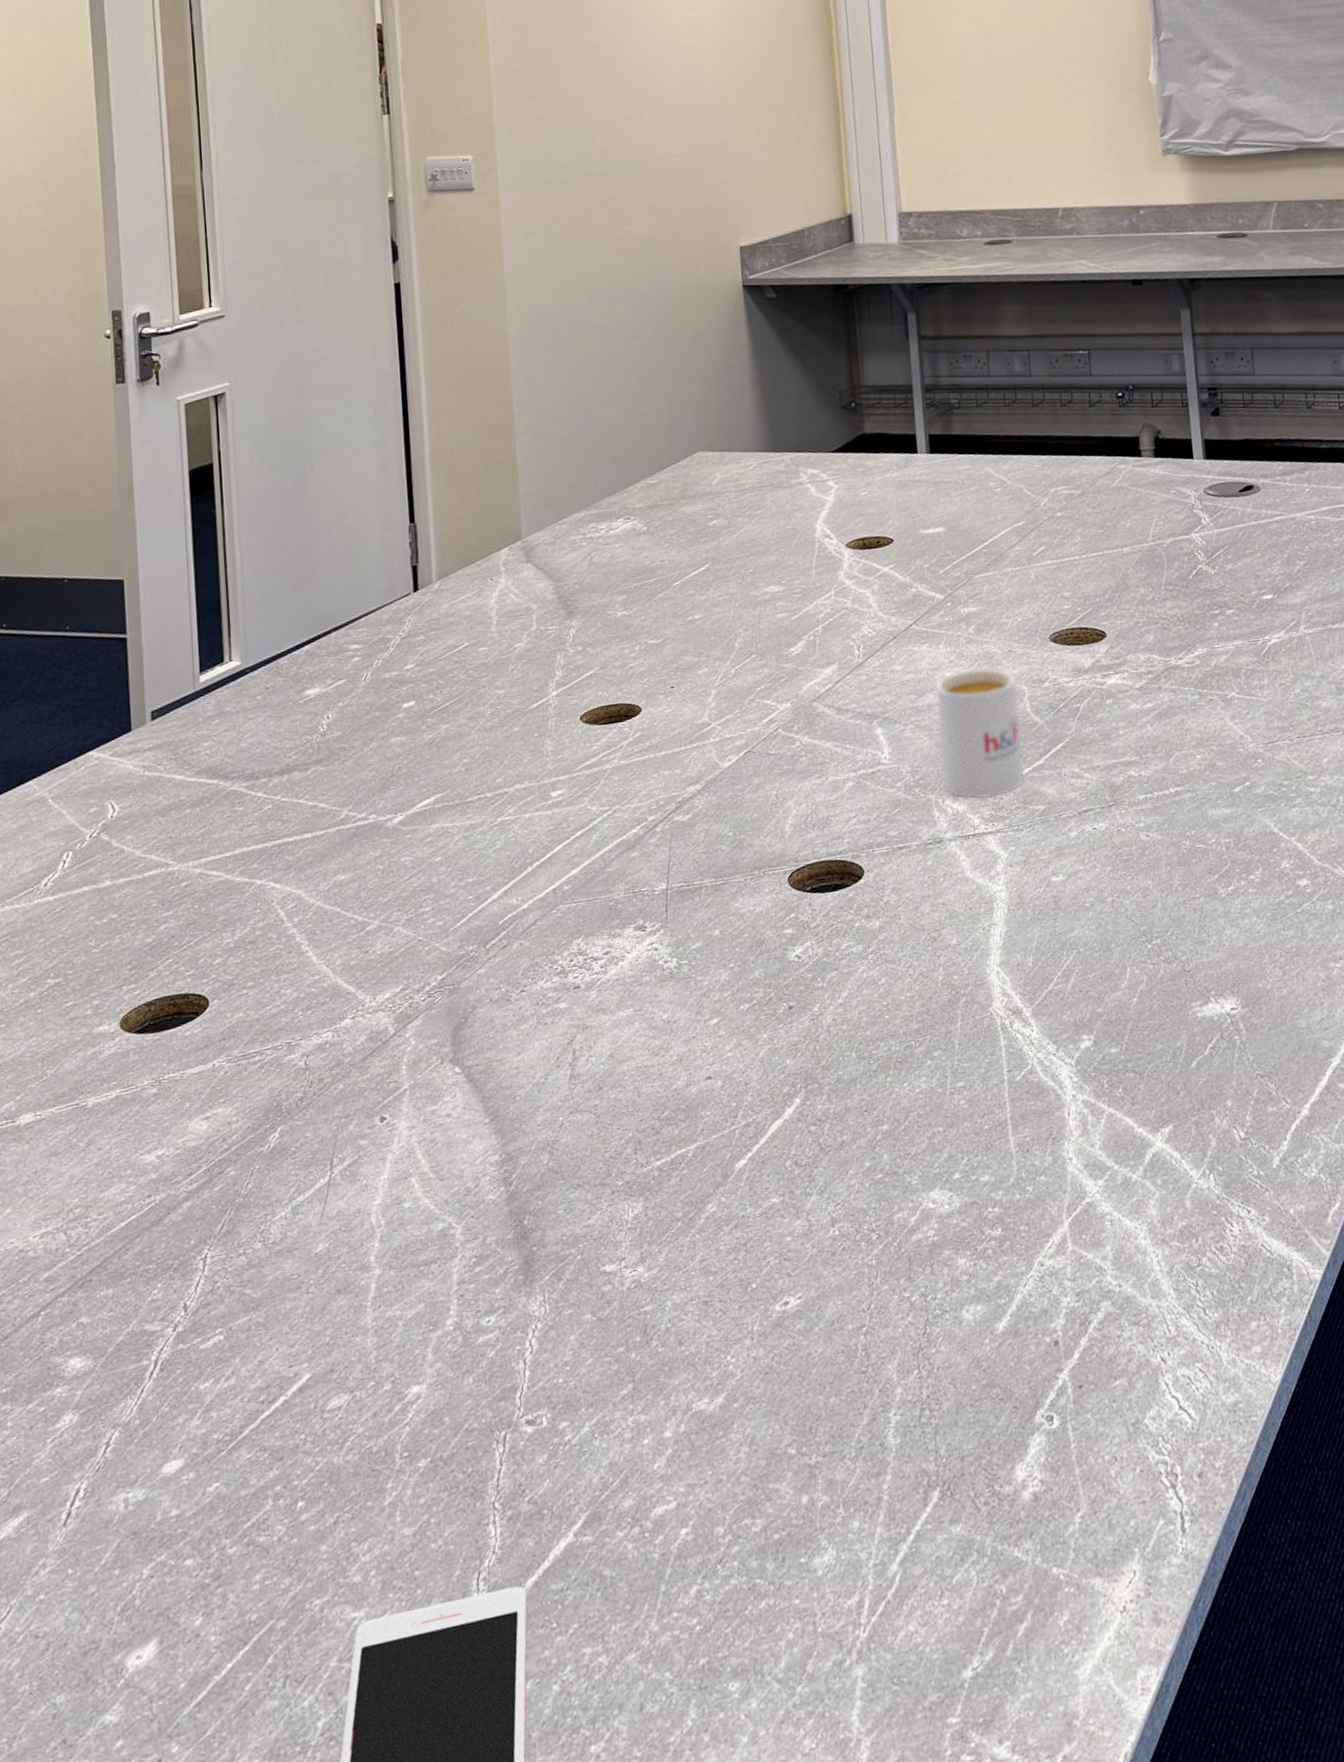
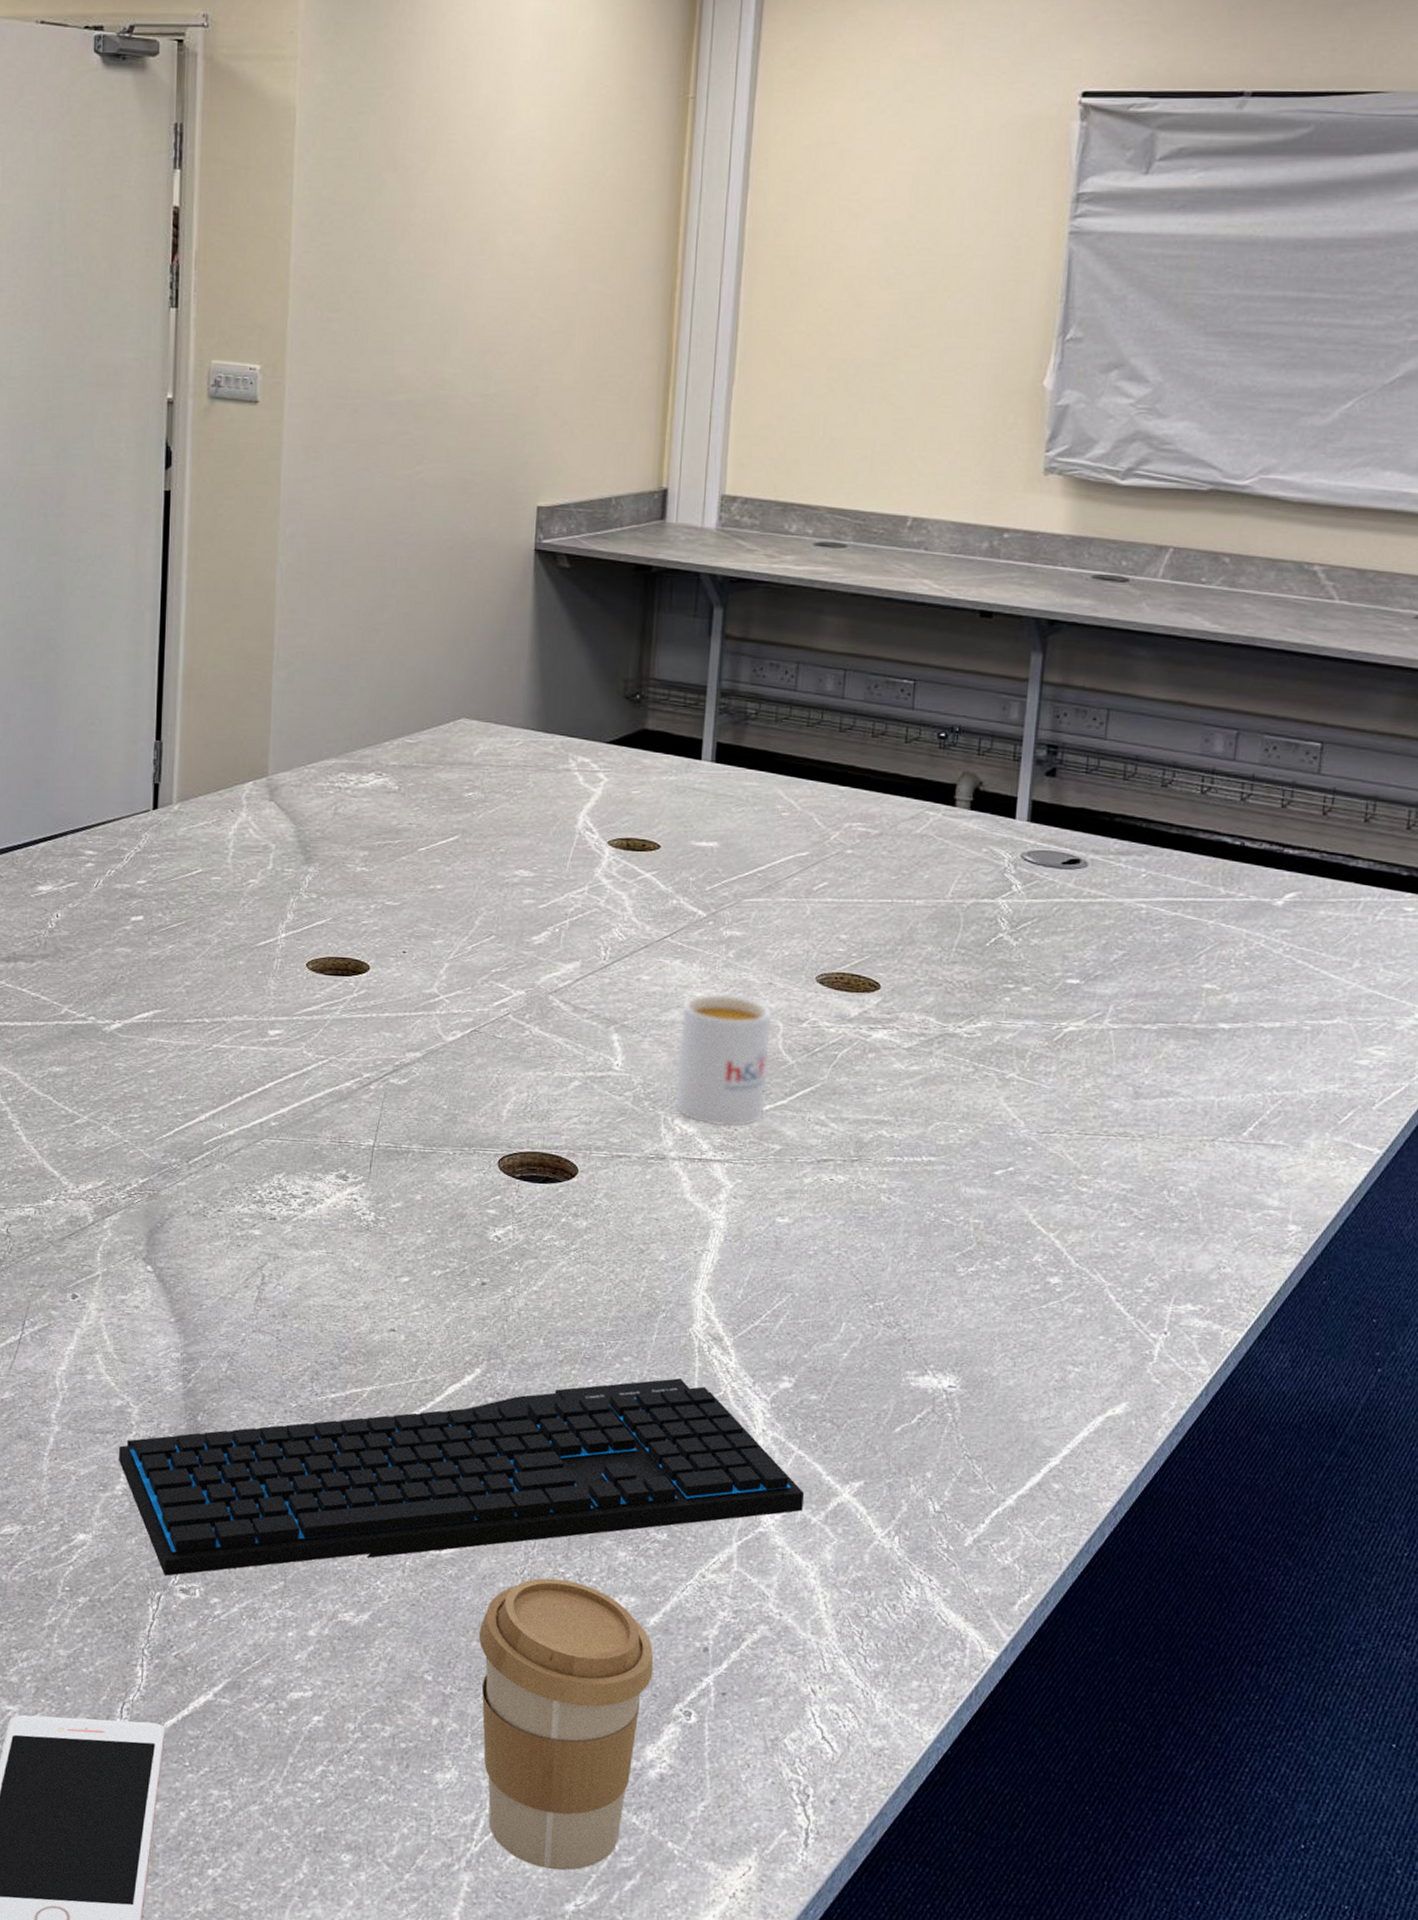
keyboard: none [445,1061,1122,1411] -> present [118,1378,805,1576]
coffee cup: none [835,1303,1011,1637] -> present [478,1578,654,1871]

